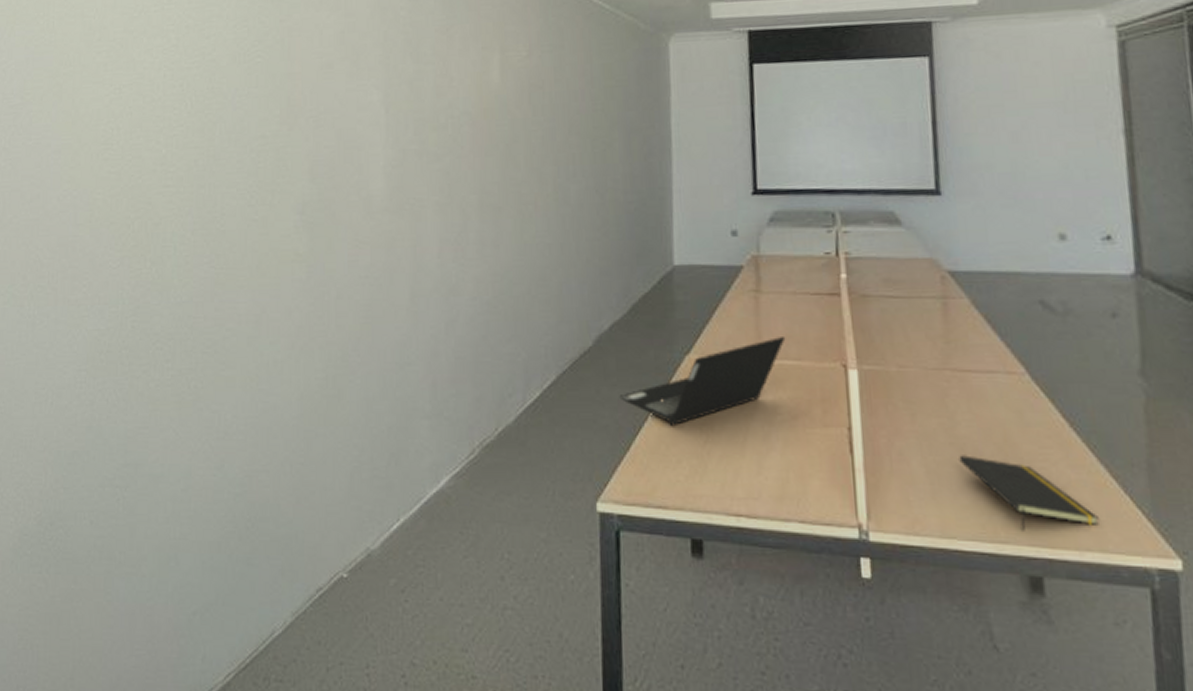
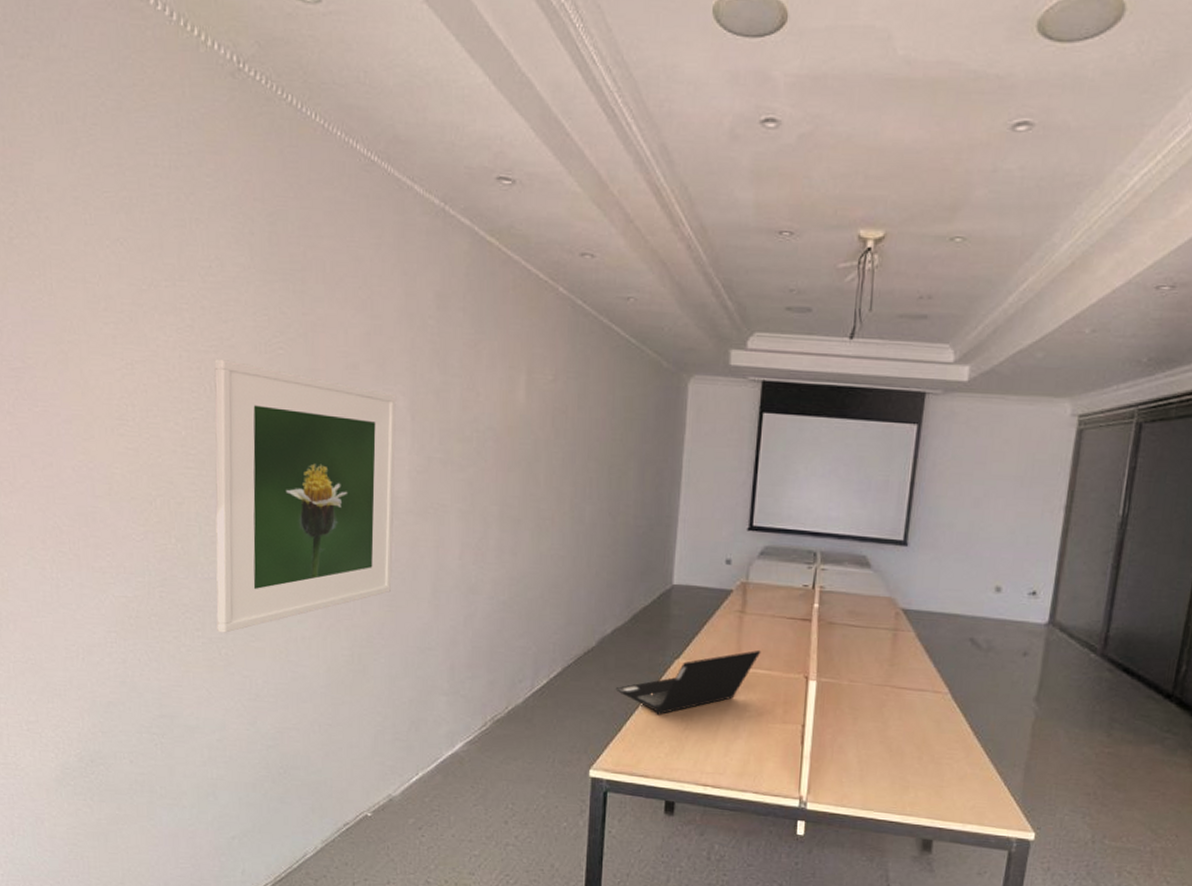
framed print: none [187,74,371,363] -> present [214,359,397,633]
notepad: present [959,455,1099,531] -> none [885,751,982,808]

